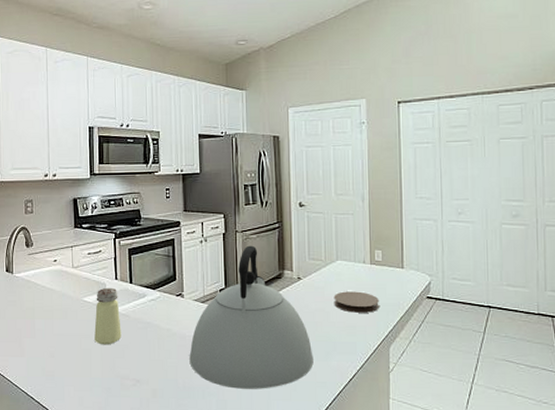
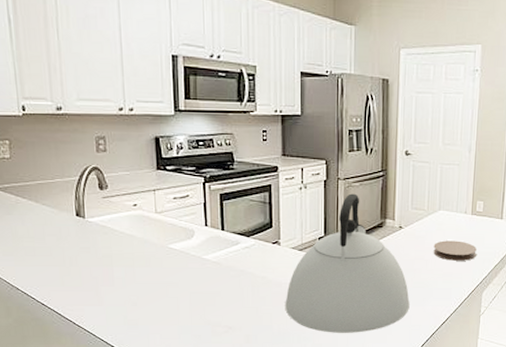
saltshaker: present [94,287,122,345] -> none [182,234,212,293]

